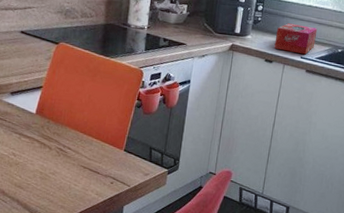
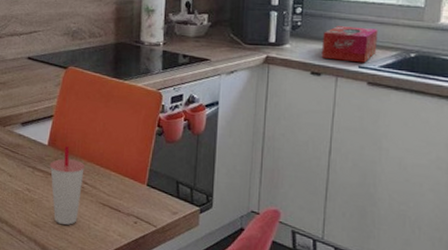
cup: none [36,114,69,186] -> present [50,145,85,225]

